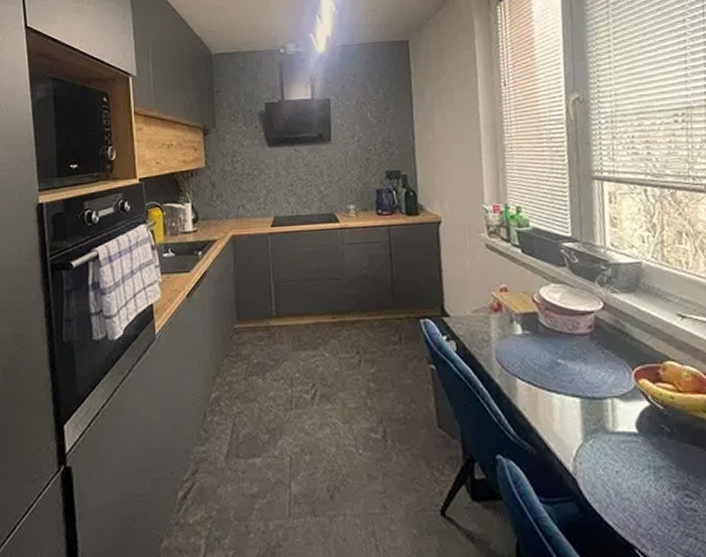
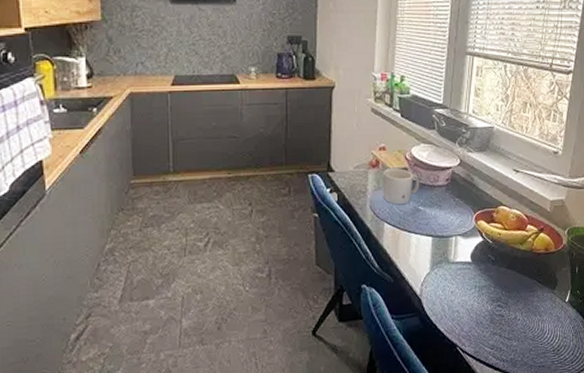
mug: none [507,312,556,357] -> present [382,167,420,205]

